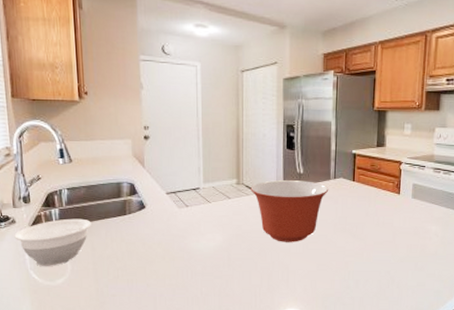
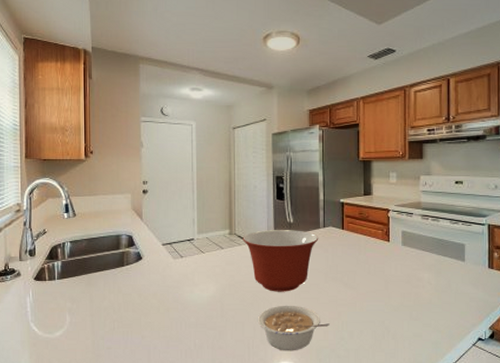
bowl: present [14,218,91,266] -> none [18,270,91,318]
legume: none [265,255,336,299] -> present [258,305,330,351]

